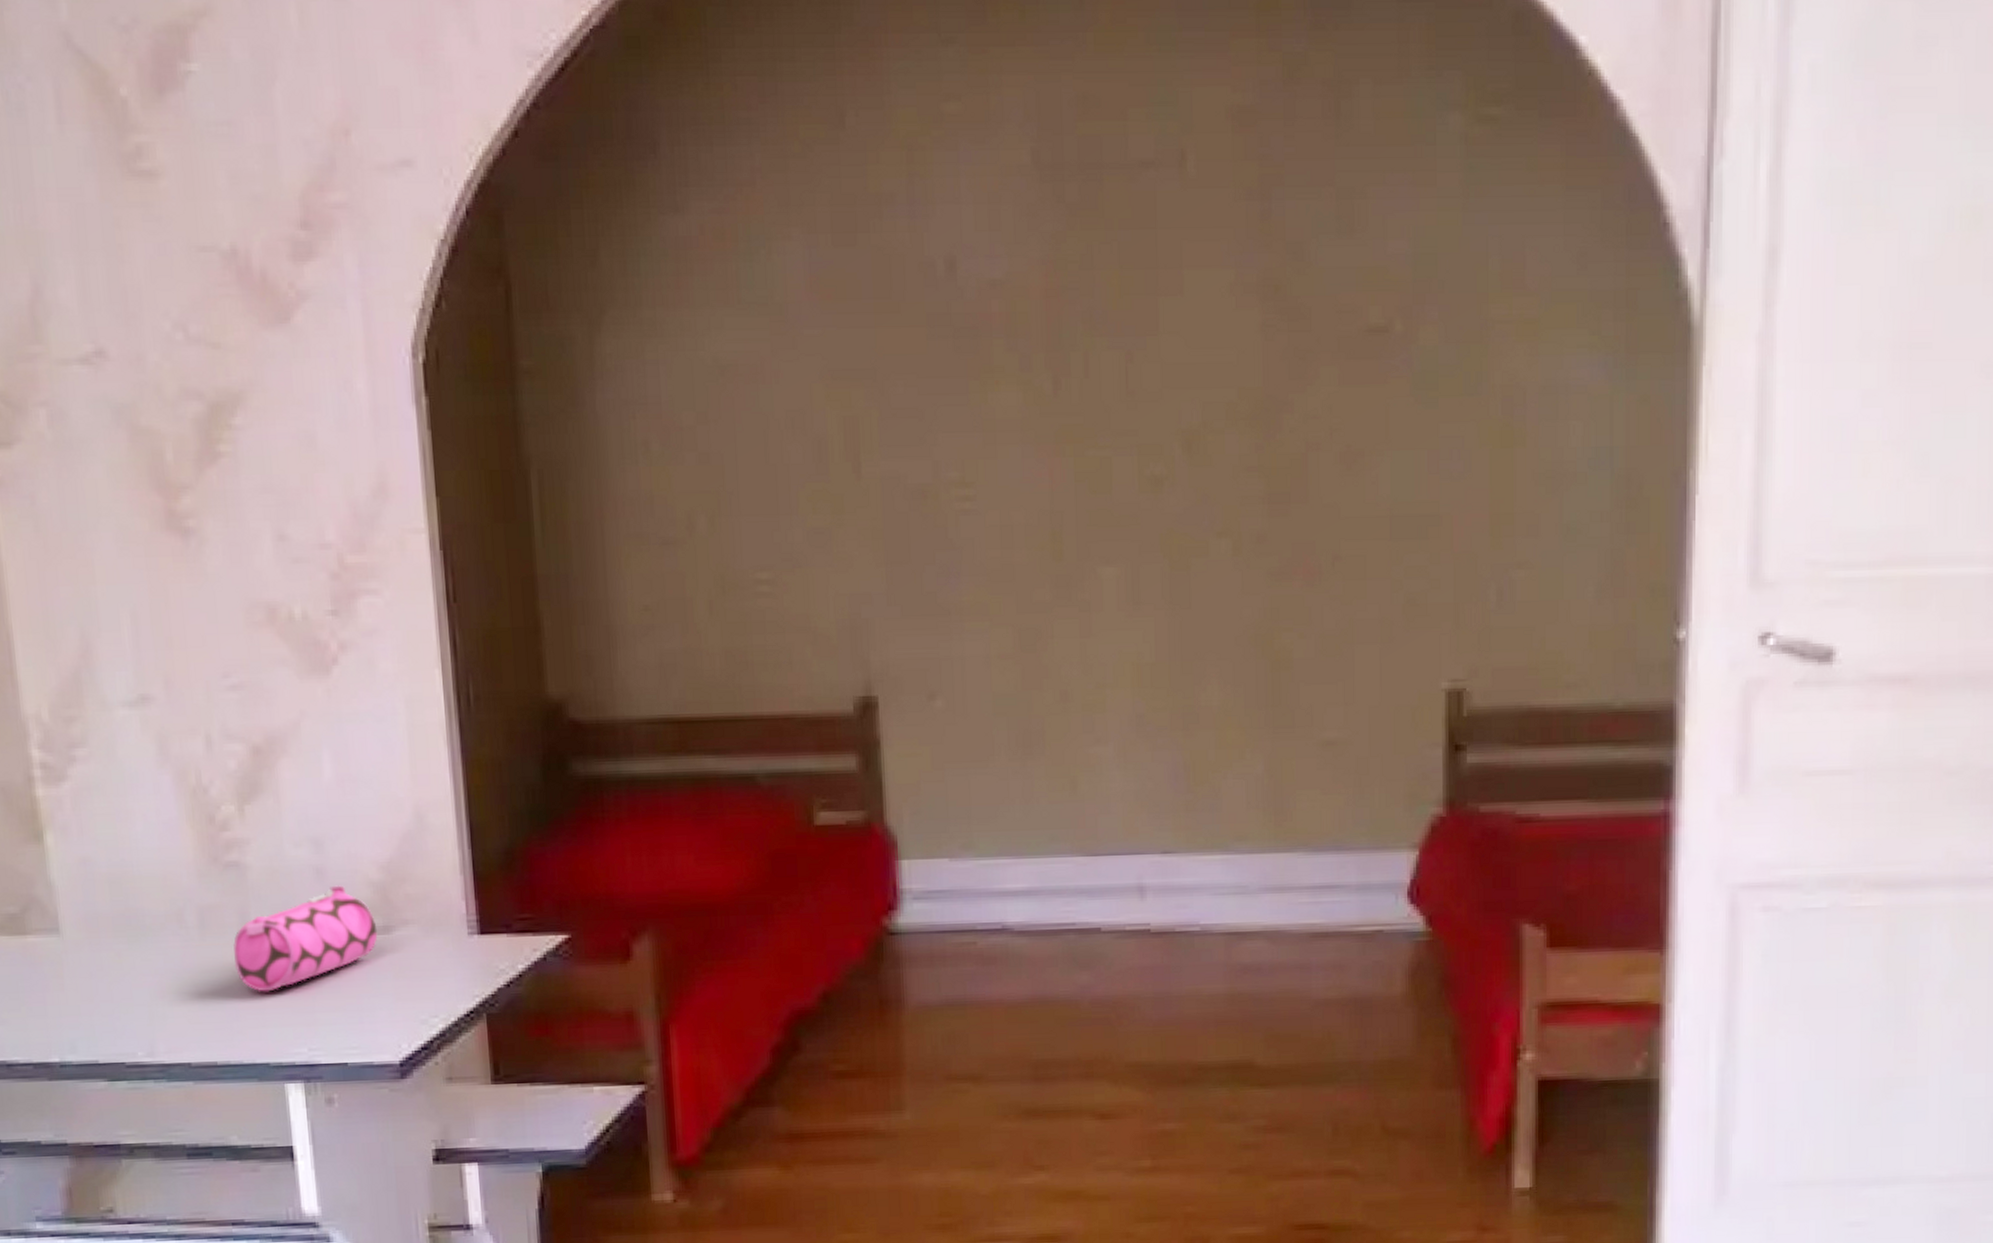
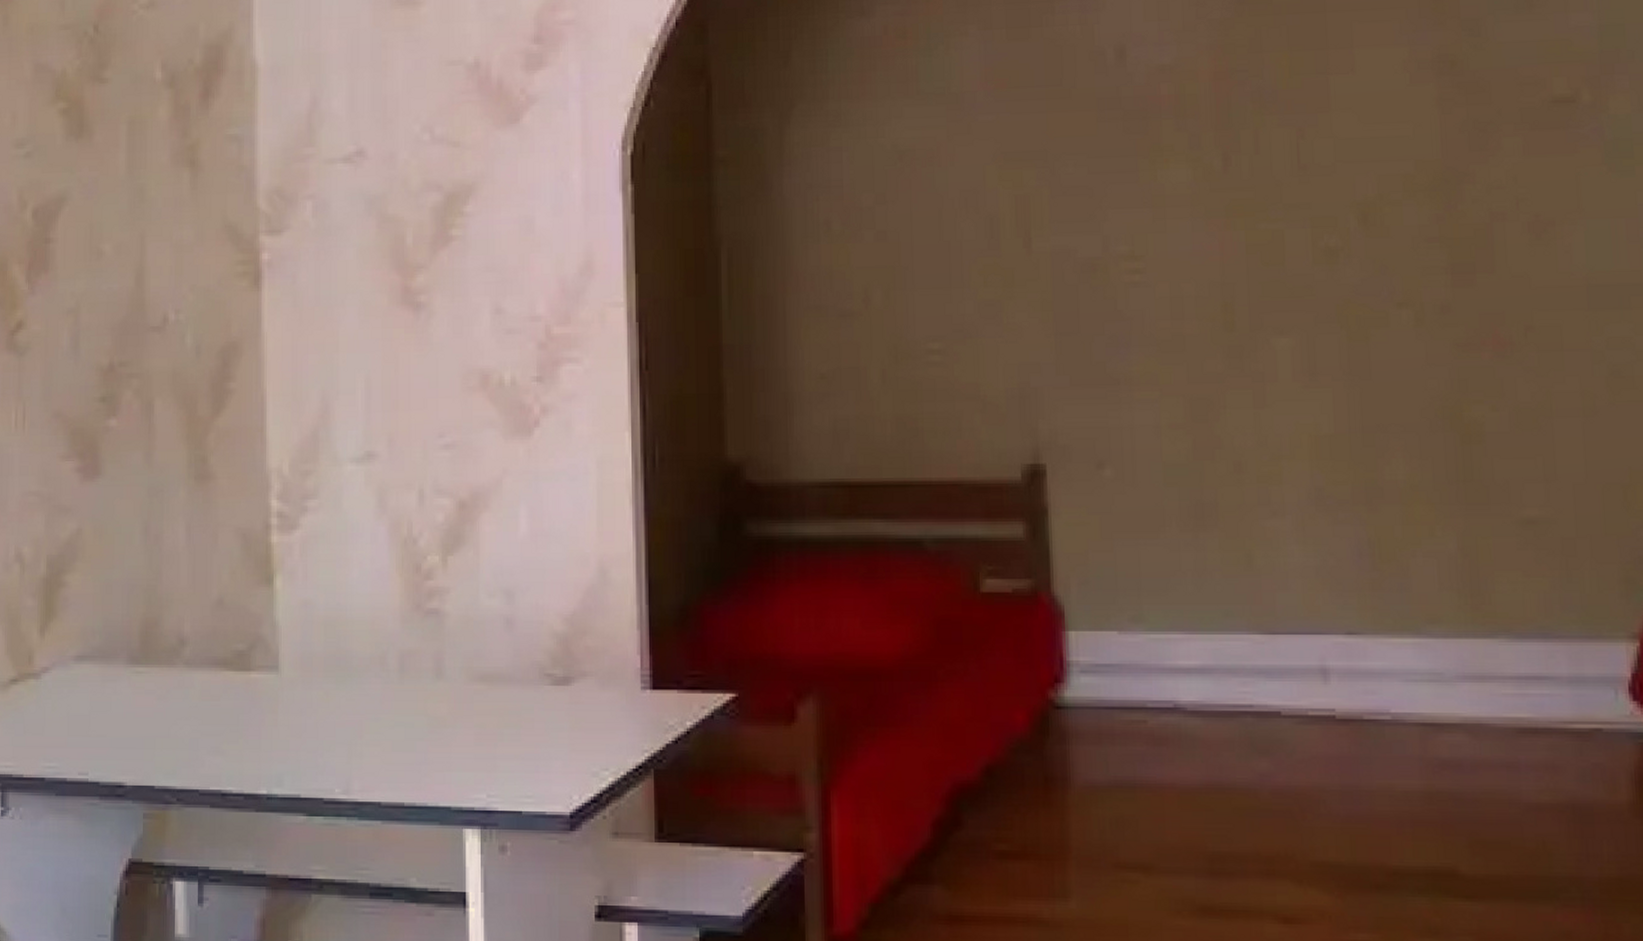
pencil case: present [233,885,378,992] -> none [427,635,558,737]

